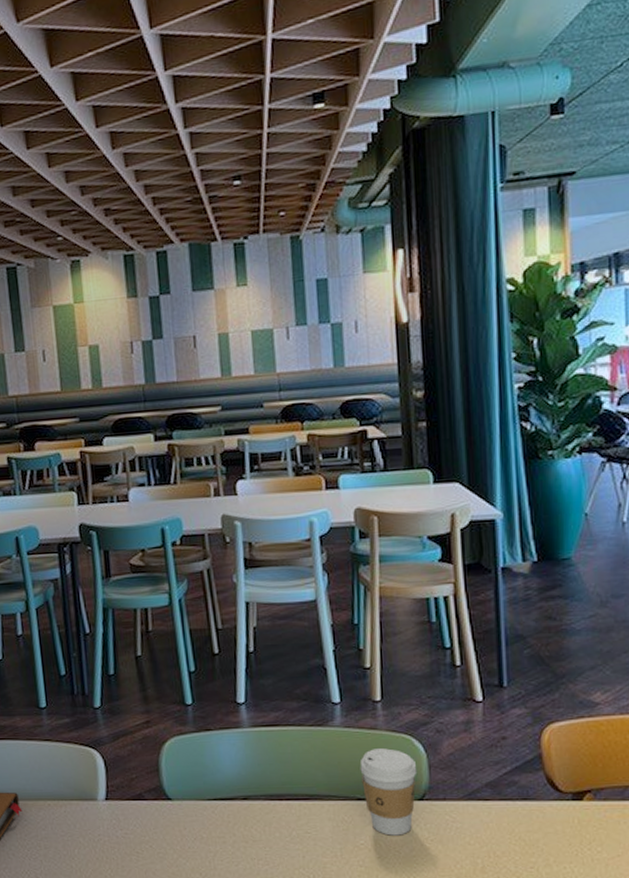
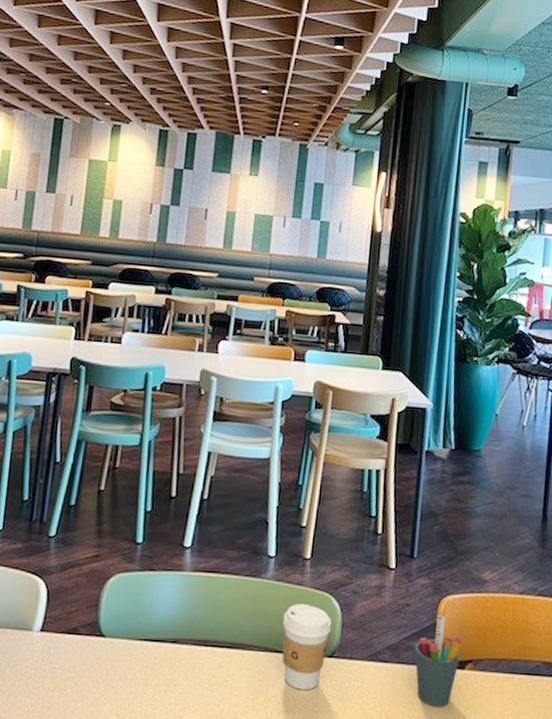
pen holder: none [519,745,576,842] -> present [415,615,462,707]

